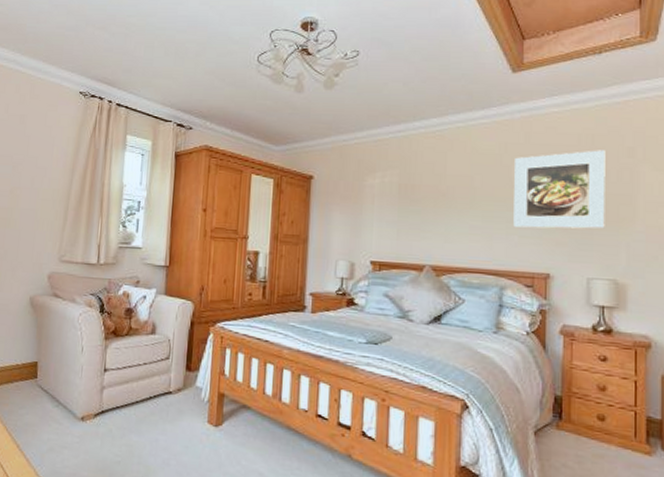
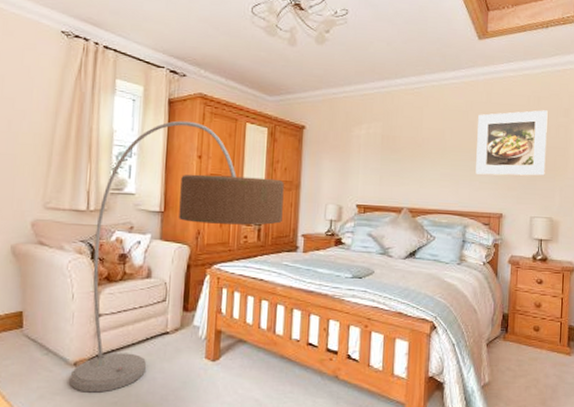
floor lamp: none [77,173,291,451] -> present [69,120,284,393]

